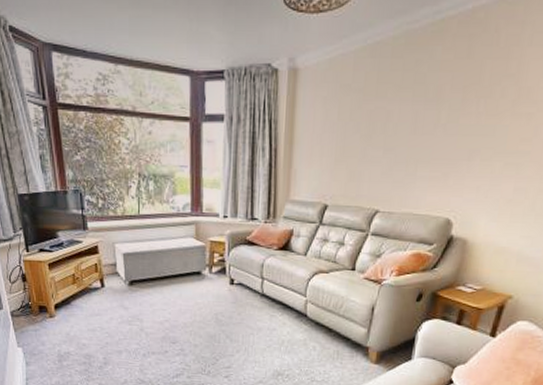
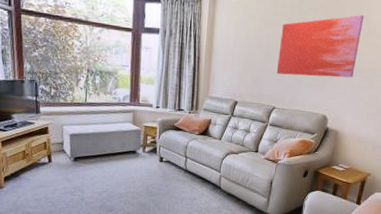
wall art: none [380,71,512,166] -> present [276,14,364,78]

